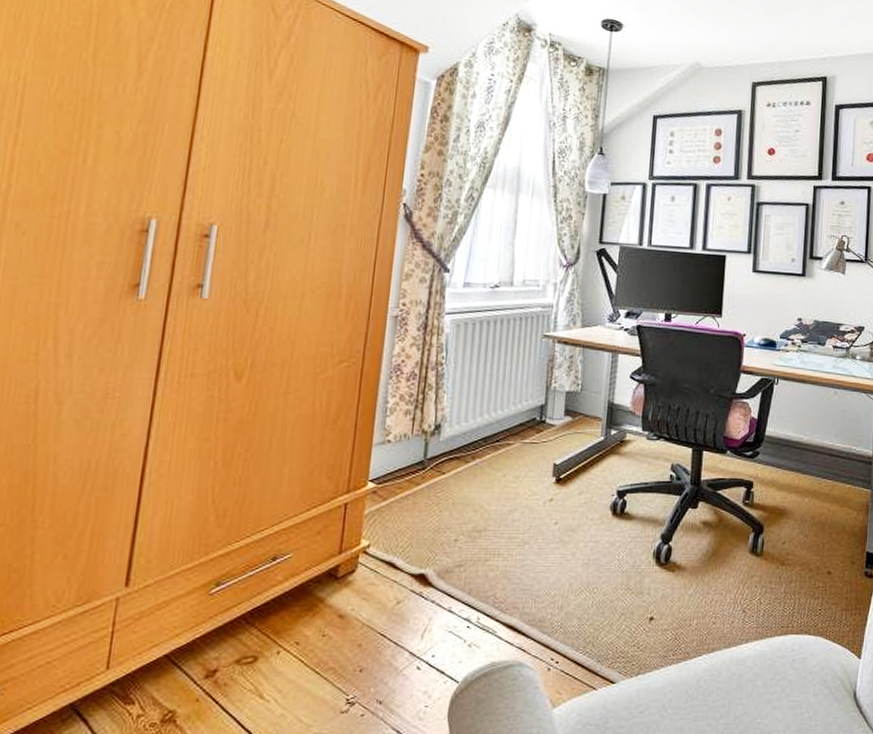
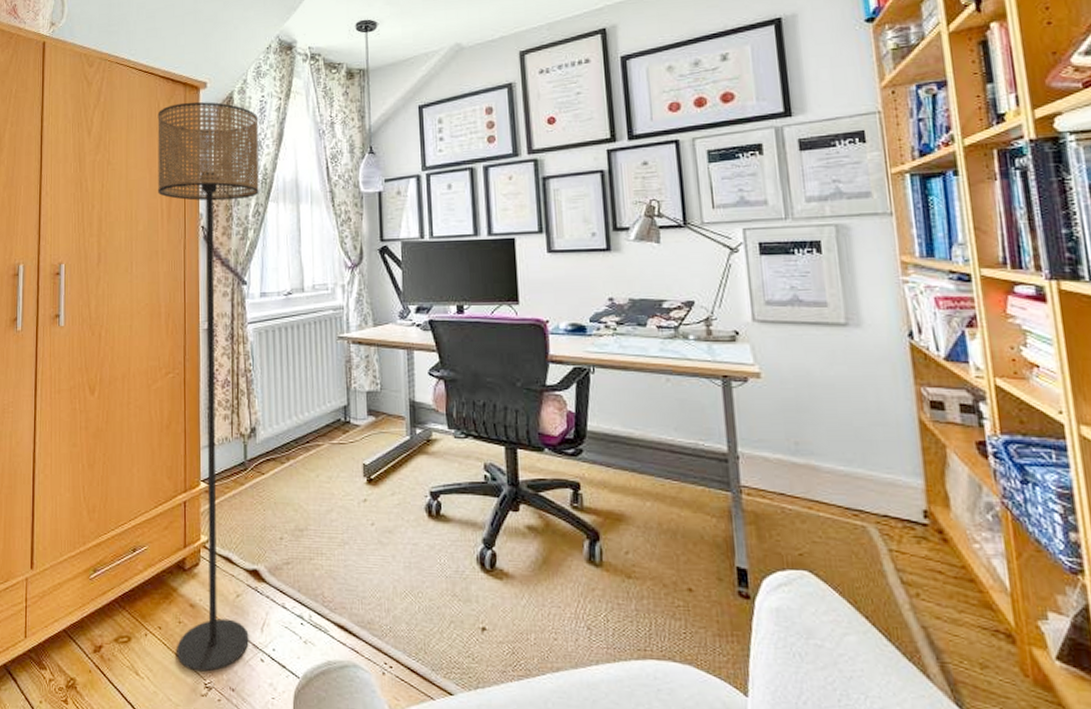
floor lamp: none [315,63,485,687] -> present [157,101,259,672]

